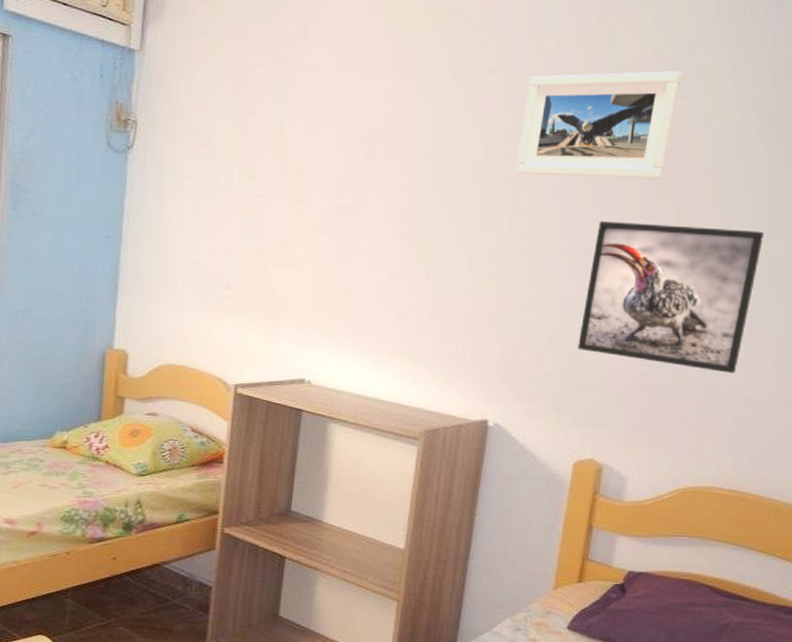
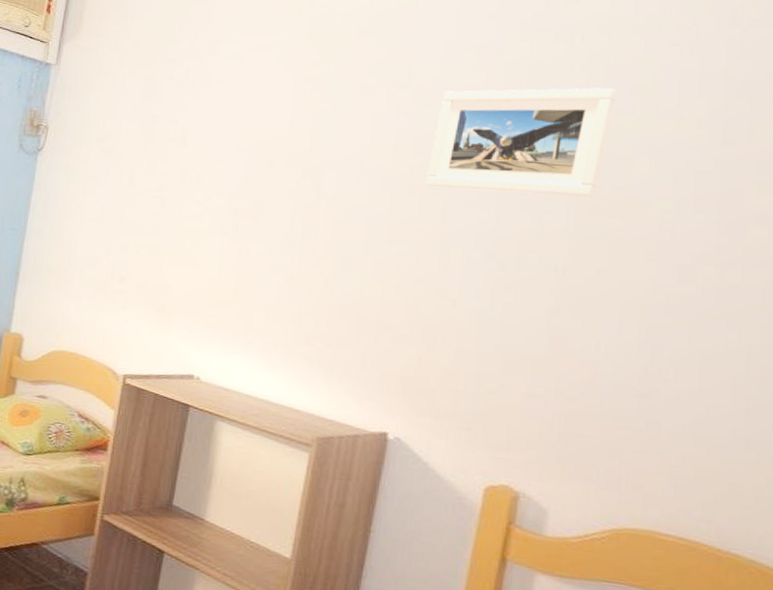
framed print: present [578,220,764,373] -> none [492,236,718,407]

